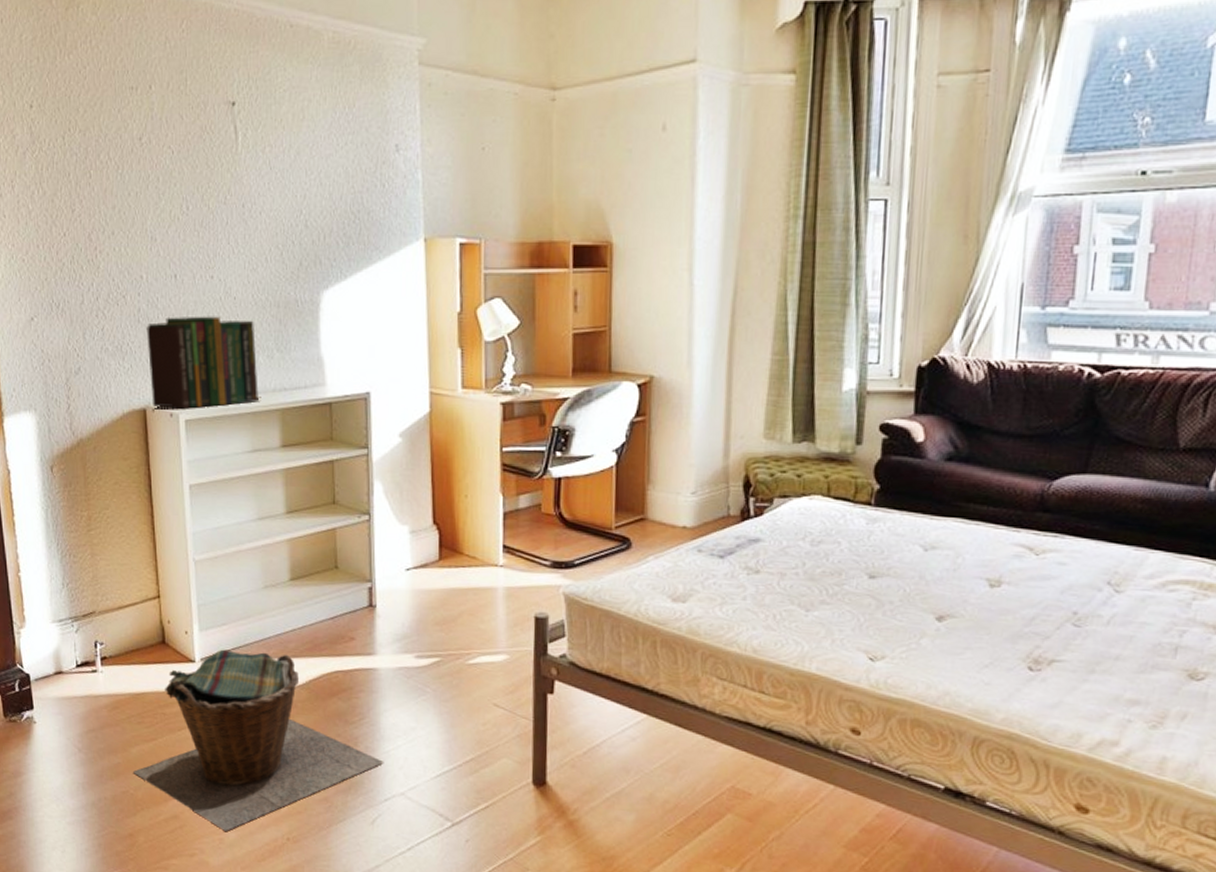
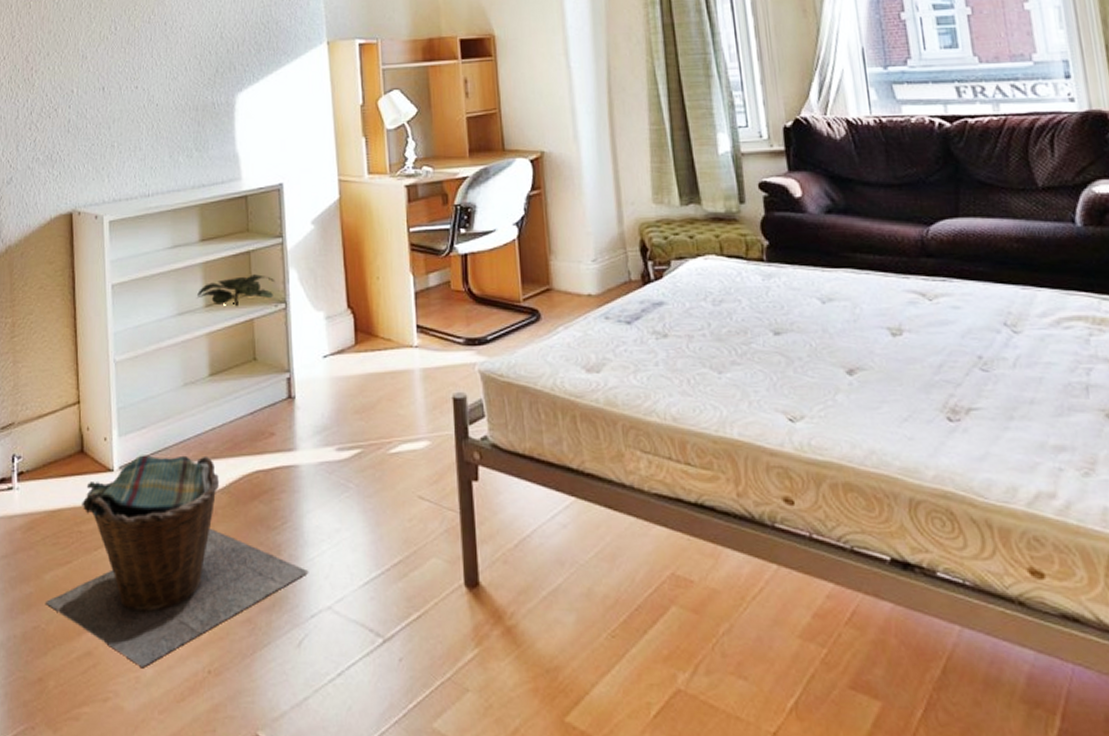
books: present [146,316,259,409] -> none [75,122,179,211]
plant: none [278,484,359,516] -> present [197,274,275,307]

